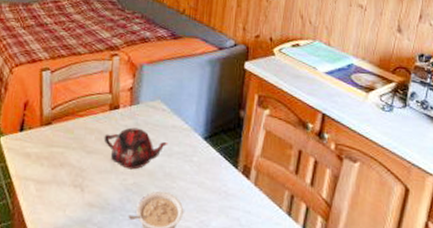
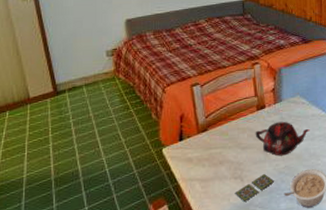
coaster: none [72,188,119,217] -> present [235,174,274,202]

